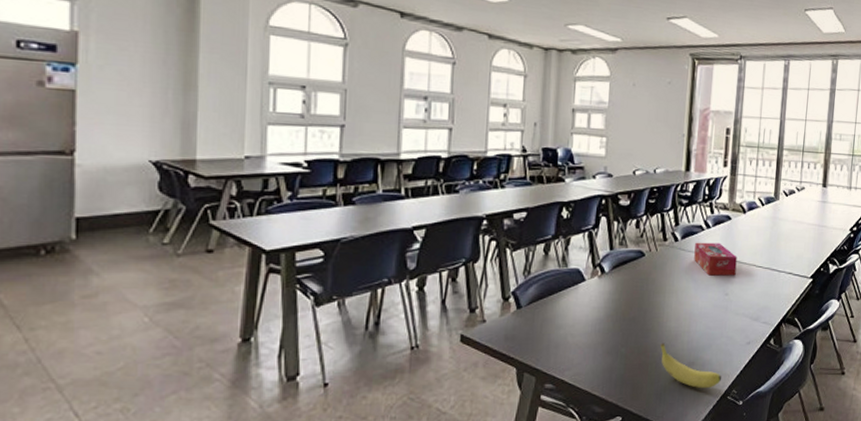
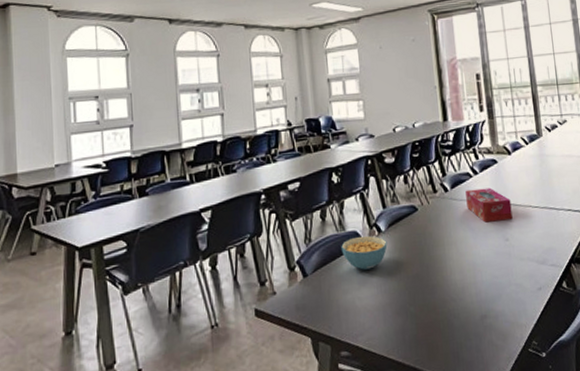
cereal bowl: none [560,274,609,308] -> present [341,235,388,270]
fruit: present [660,342,722,389] -> none [449,297,519,343]

